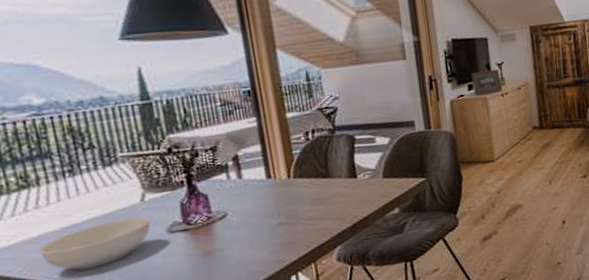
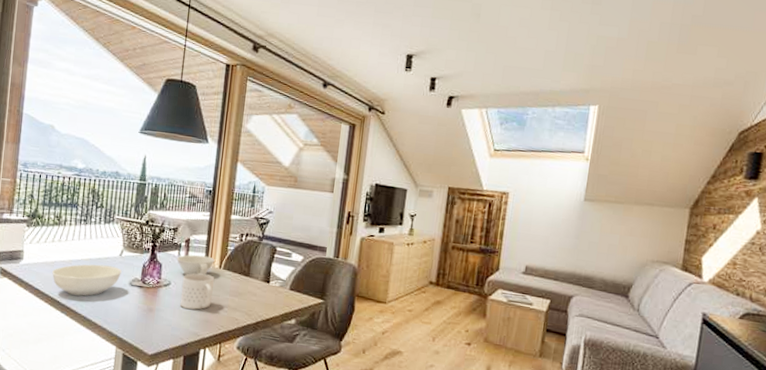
cup: none [226,168,280,199] -> present [176,254,215,276]
mug: none [241,188,290,238] -> present [179,273,215,310]
picture frame: present [471,69,503,96] -> none [383,217,411,241]

